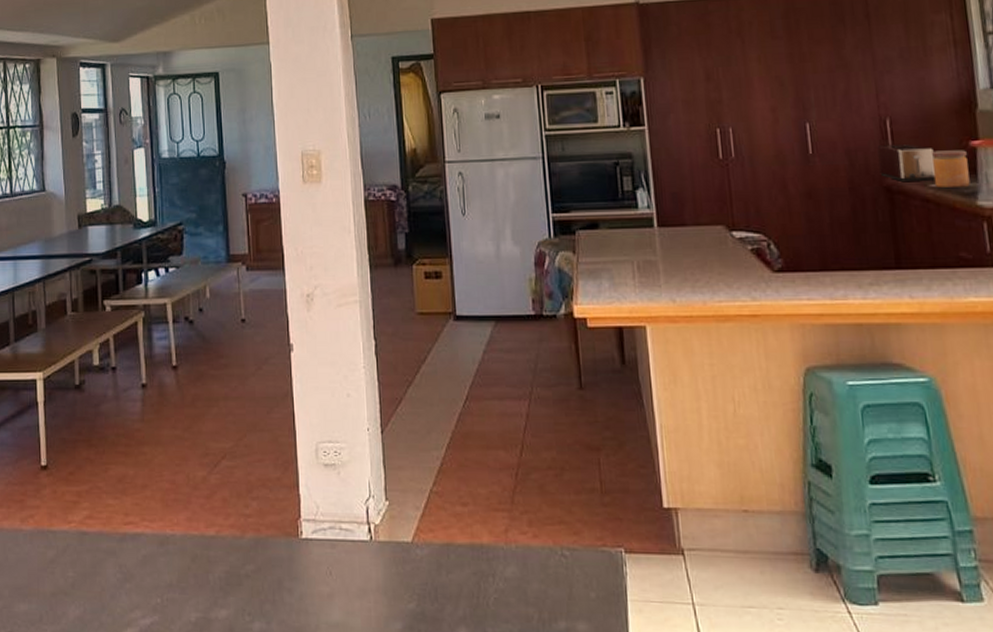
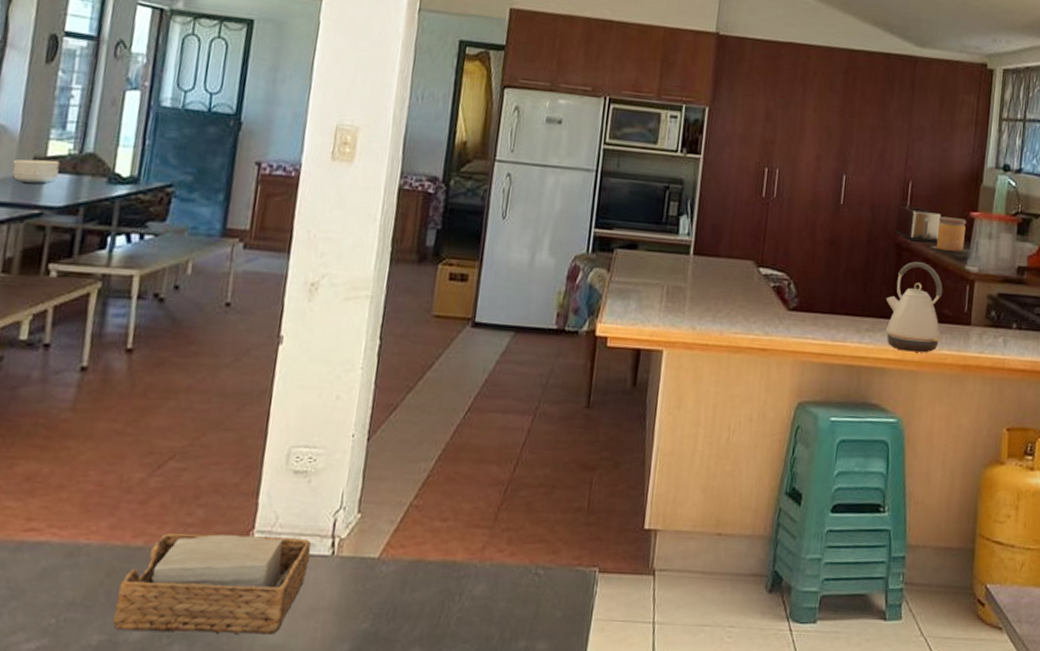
bowl: none [64,215,97,238] -> present [12,159,60,186]
napkin holder: none [203,523,353,613] -> present [112,533,312,635]
kettle: none [885,203,966,303] -> present [885,261,943,353]

